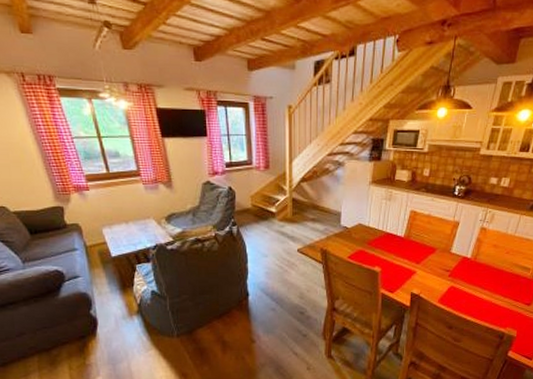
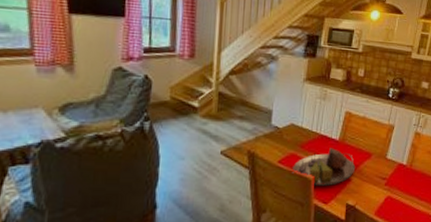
serving tray: none [360,244,420,277] -> present [291,148,356,186]

